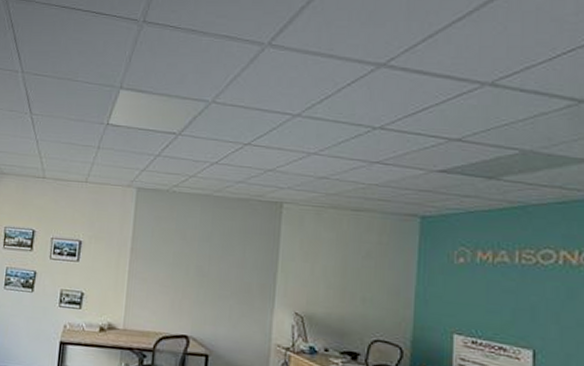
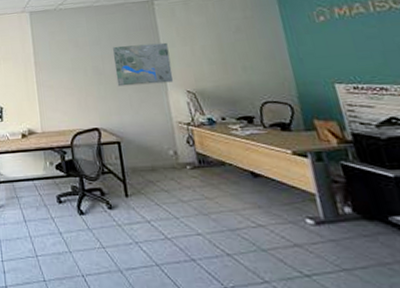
road map: none [220,247,286,300] -> present [113,42,174,87]

